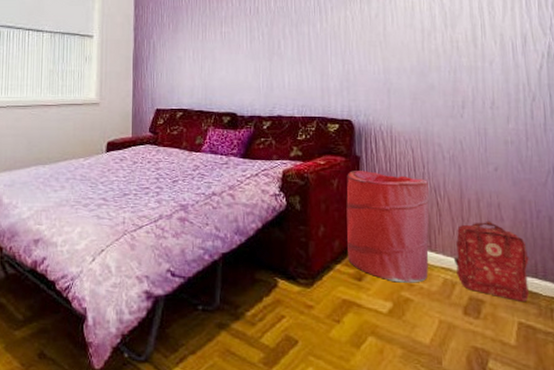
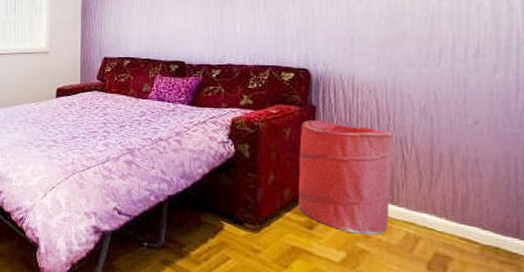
backpack: present [453,220,529,301] -> none [418,176,510,262]

